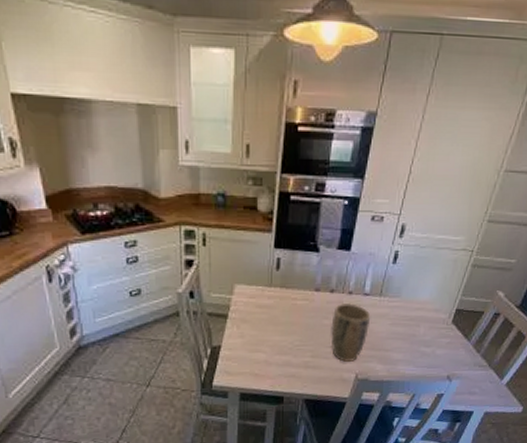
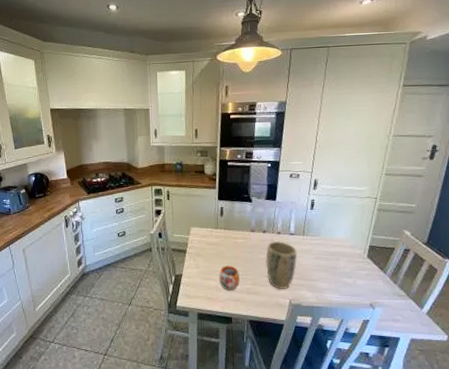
mug: none [270,334,296,366] -> present [219,265,240,291]

